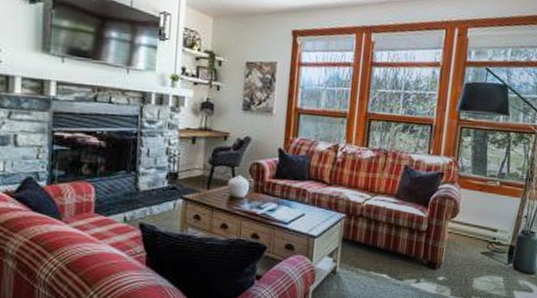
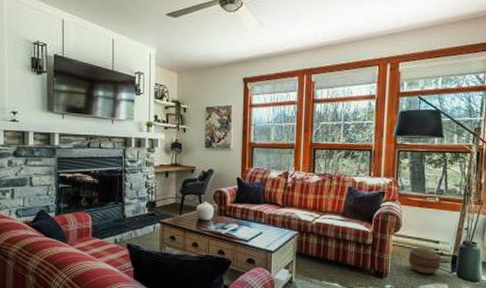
basket: none [463,235,498,266] -> present [408,247,441,274]

